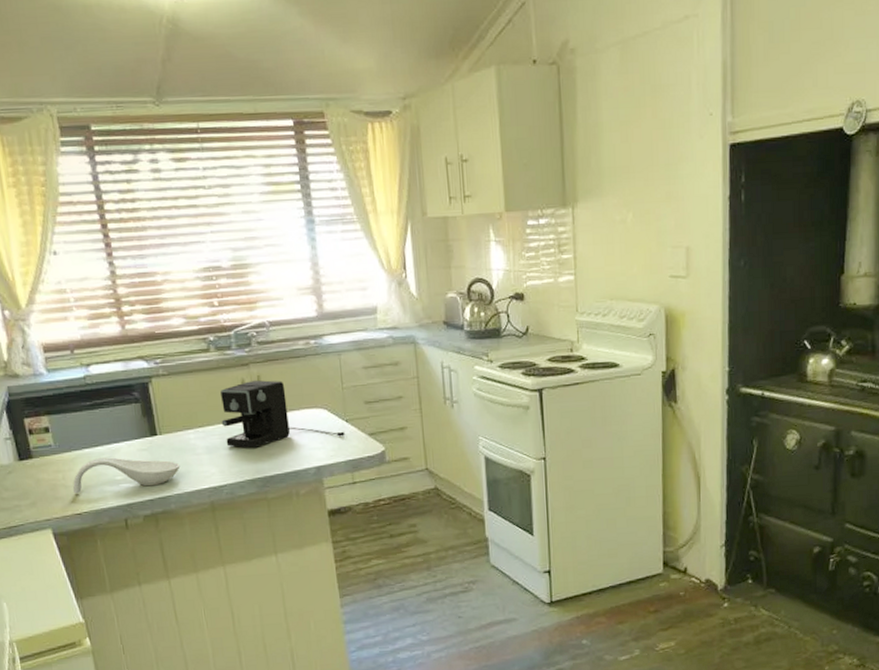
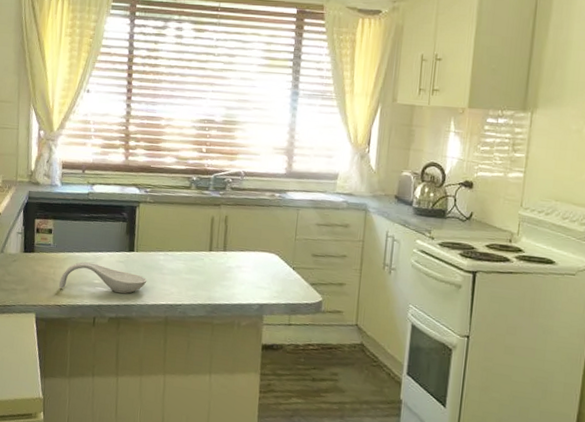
coffee maker: present [221,380,346,448] -> none [188,219,291,282]

